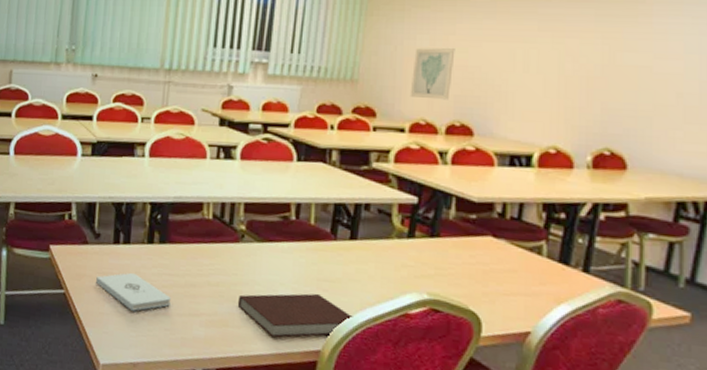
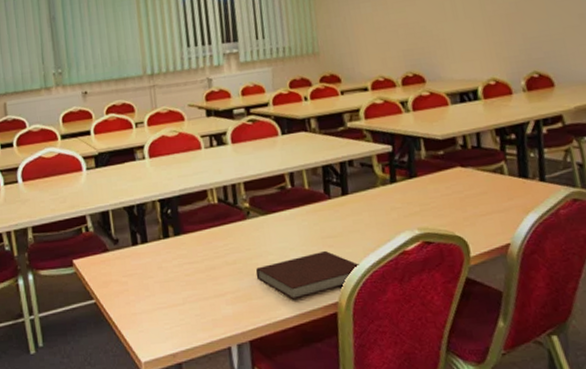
notepad: present [96,272,171,311] -> none [123,268,196,305]
wall art: present [409,47,455,100] -> none [362,9,399,59]

